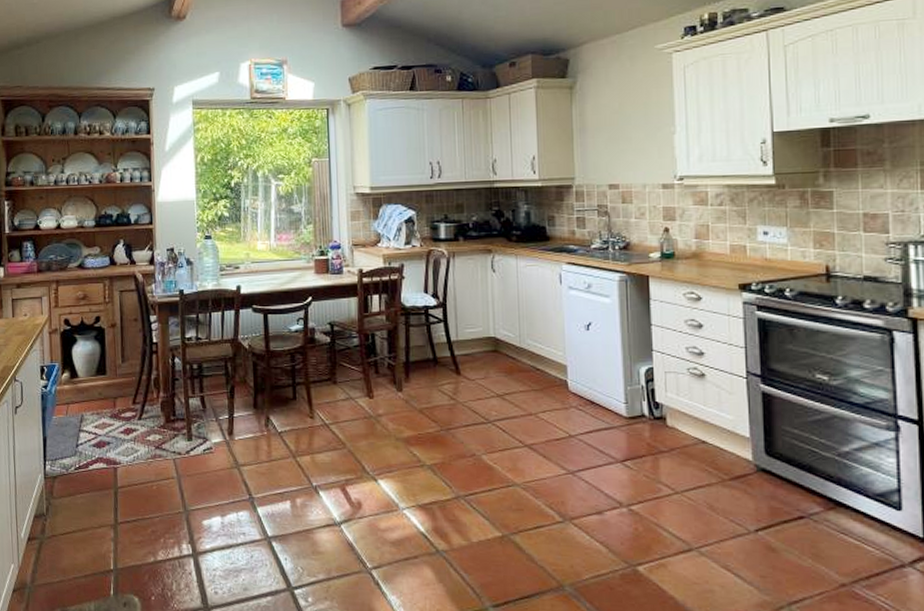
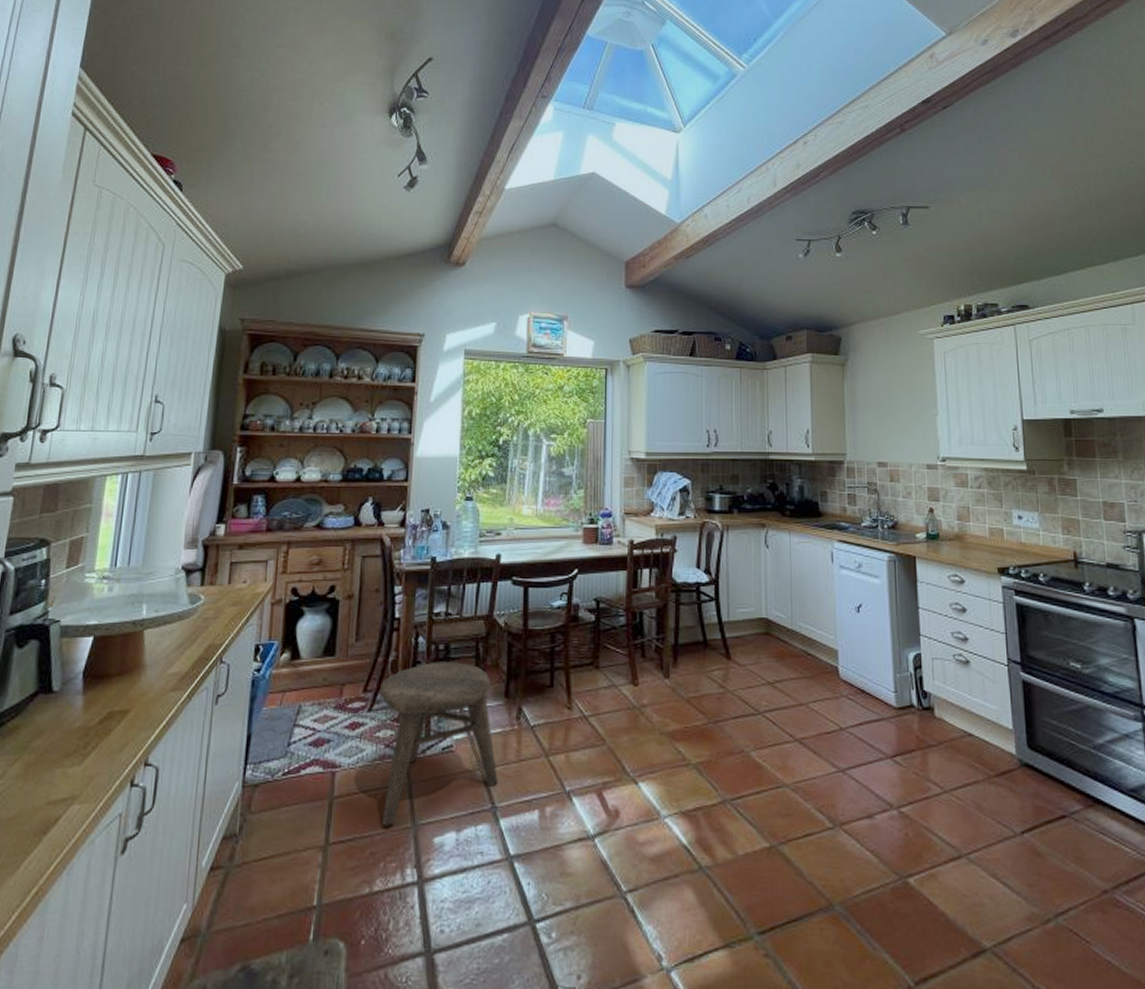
stool: none [146,379,253,511] -> present [380,661,498,826]

